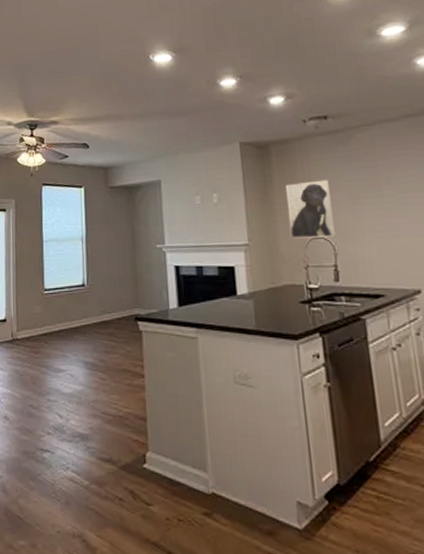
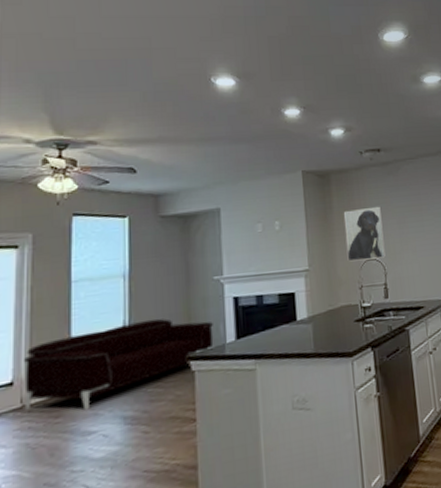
sofa: none [13,279,158,351] -> present [24,318,214,411]

